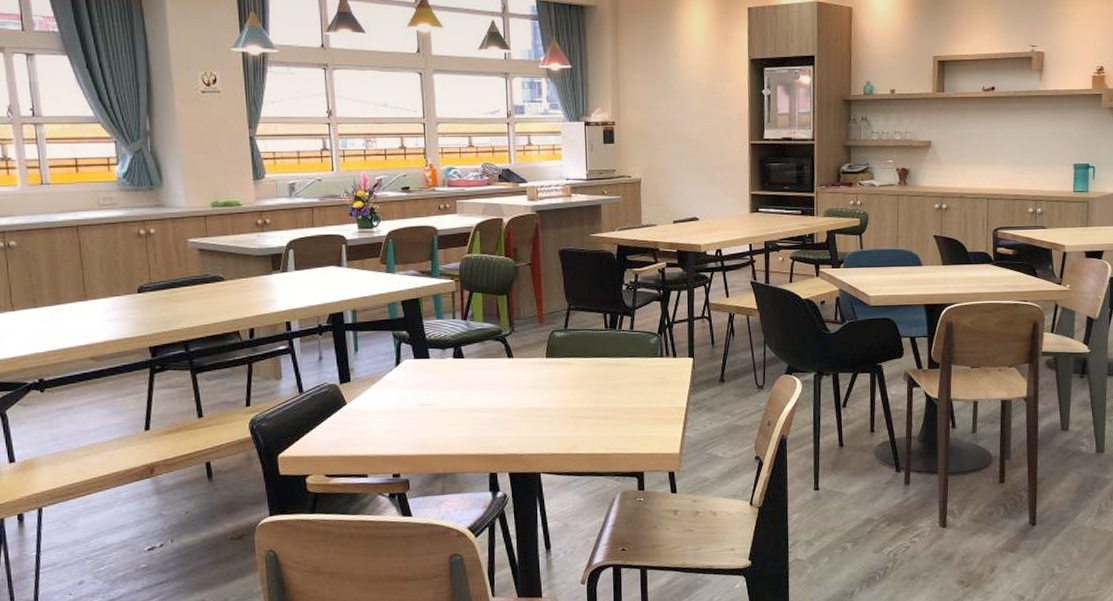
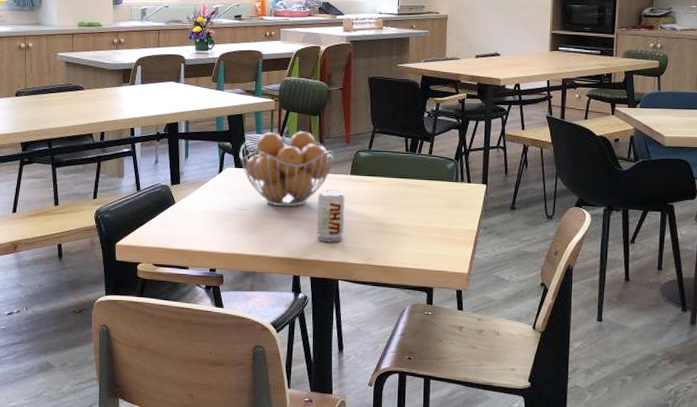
fruit basket: none [418,312,528,399] -> present [239,130,335,207]
beverage can: none [511,375,544,434] -> present [316,189,345,243]

